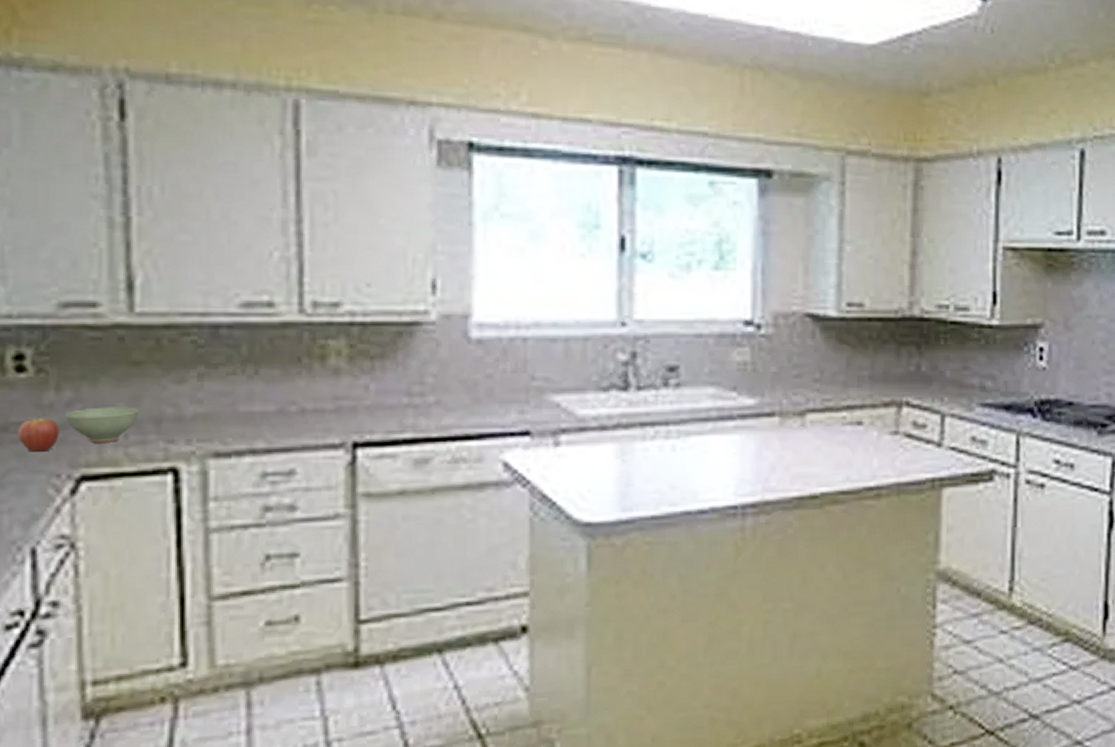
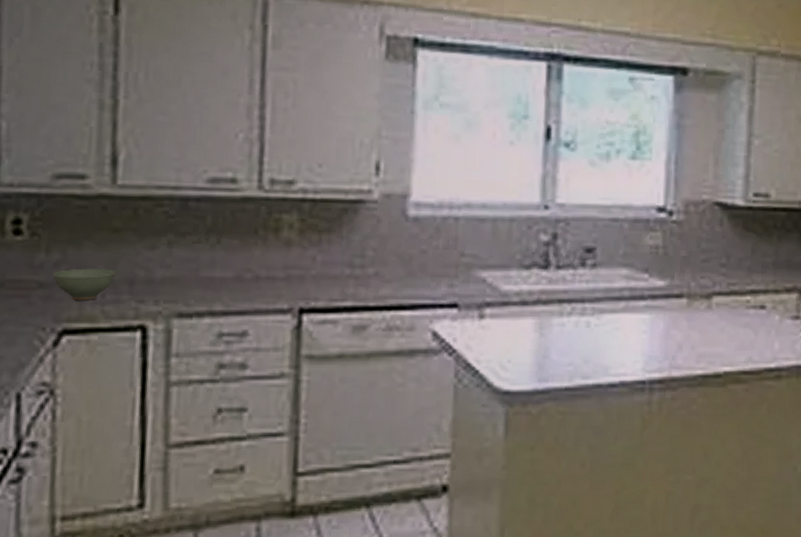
fruit: present [17,416,60,452] -> none [11,274,47,307]

